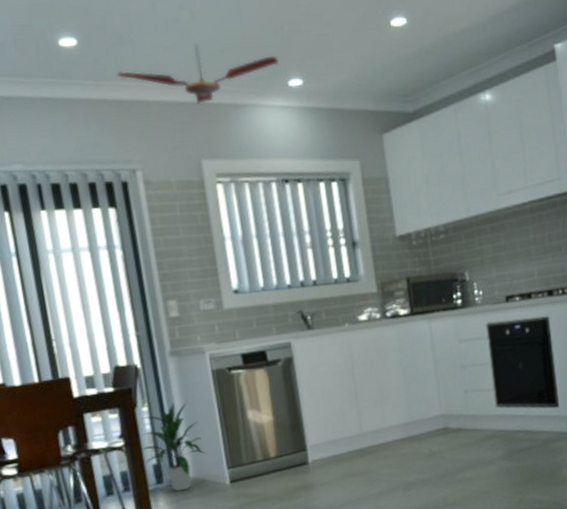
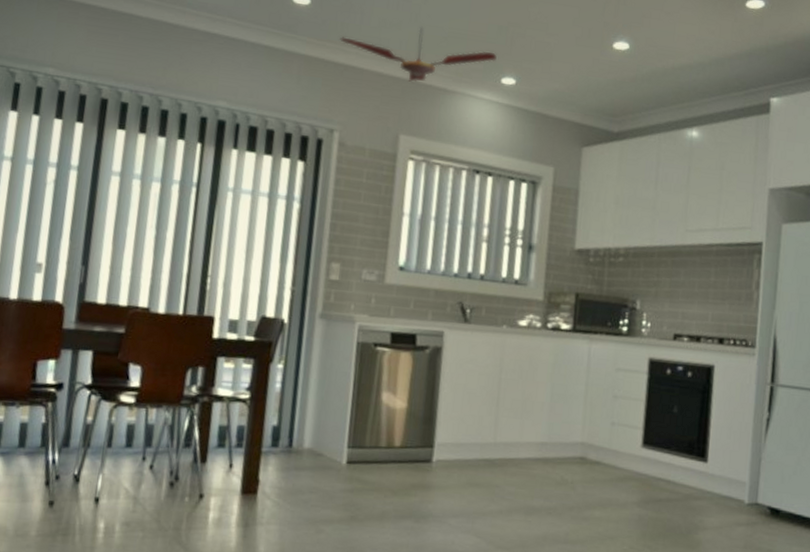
indoor plant: present [140,400,208,492] -> none [264,365,332,460]

